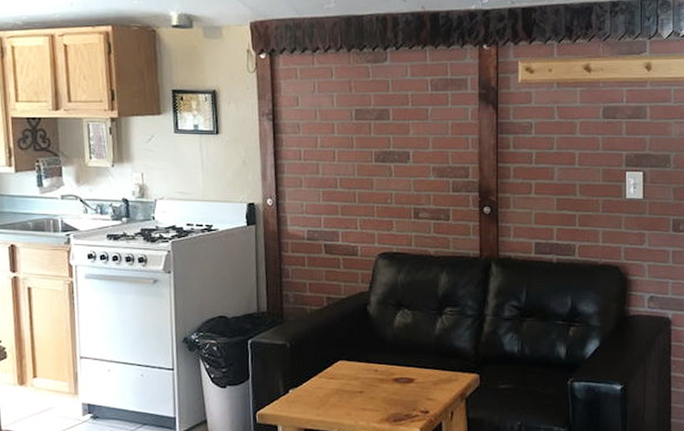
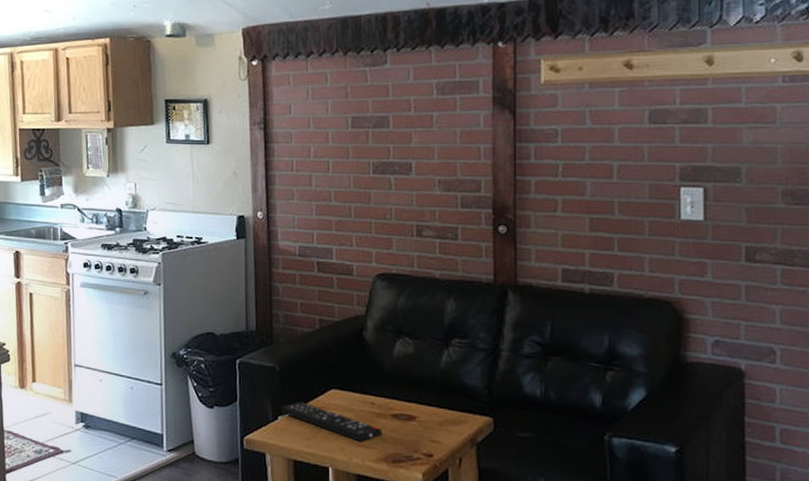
remote control: none [292,374,384,406] -> present [281,401,382,442]

